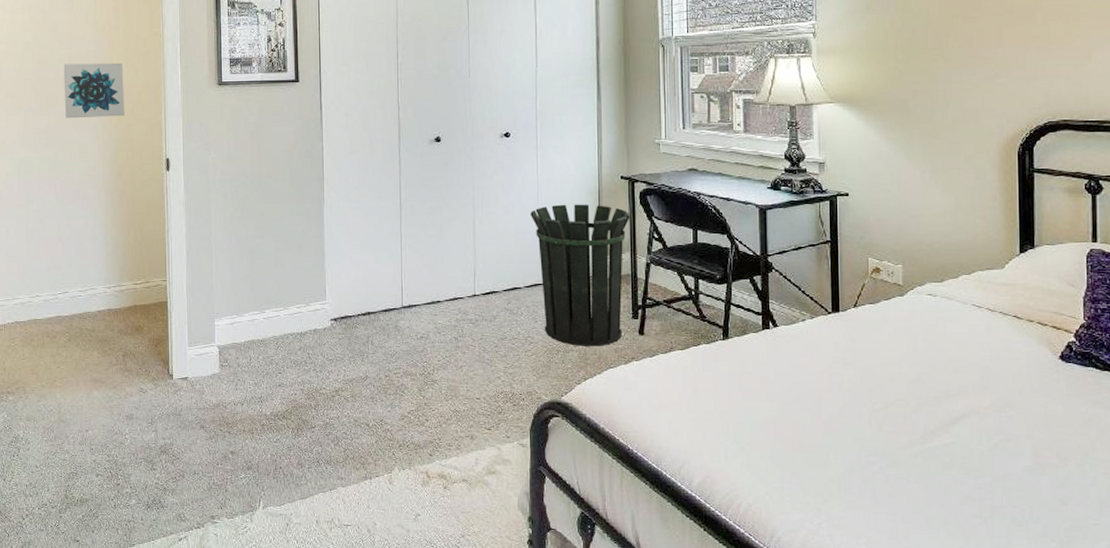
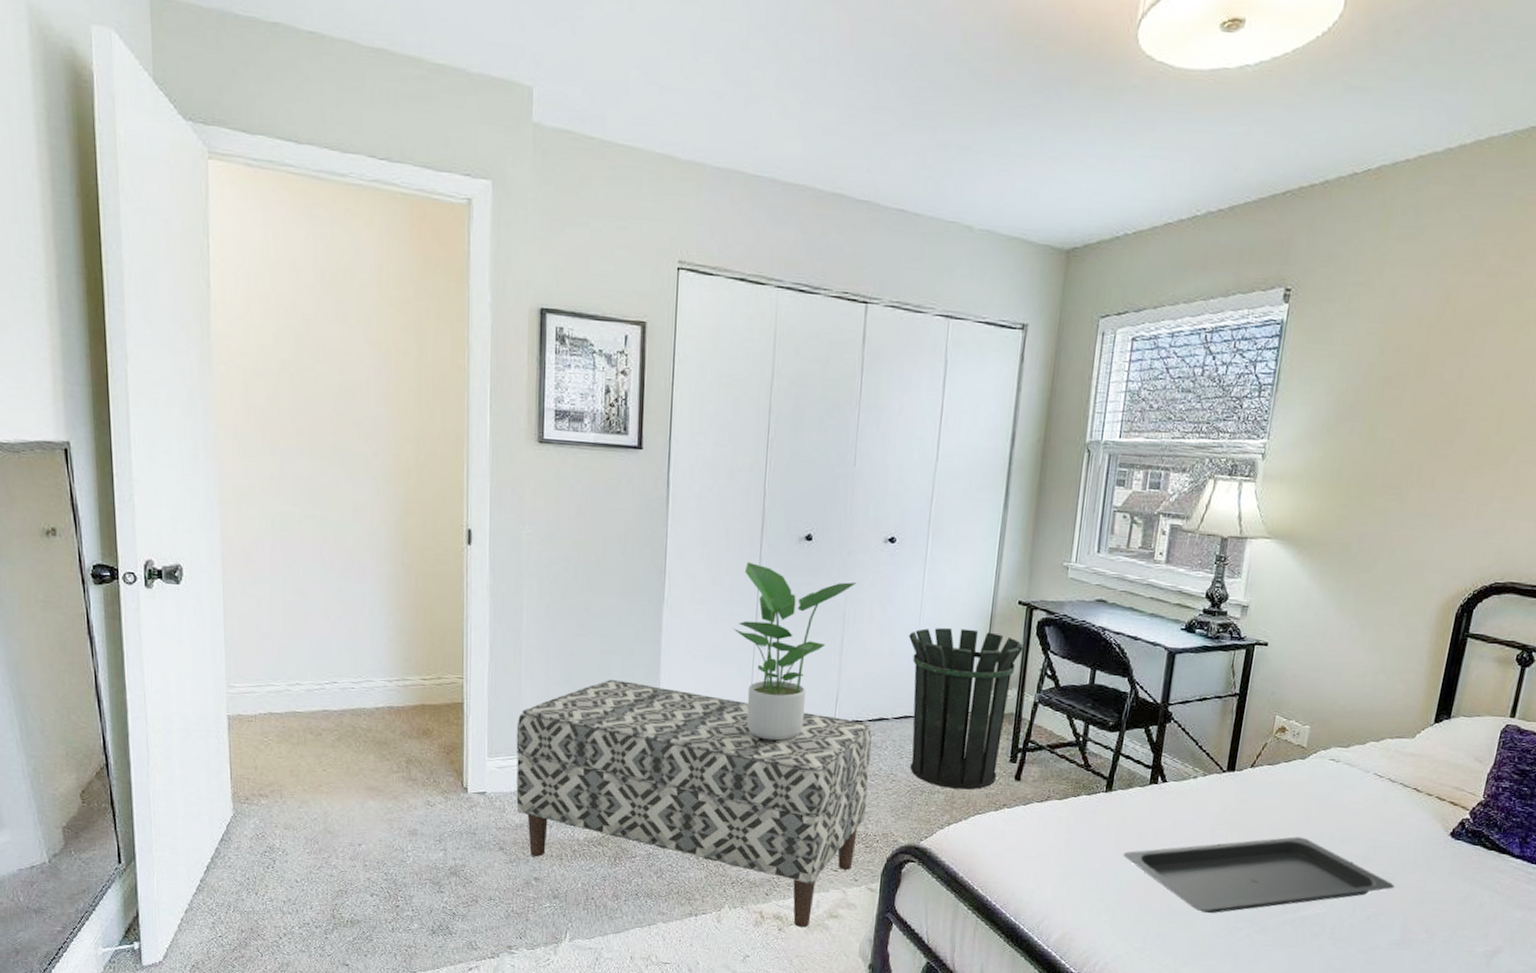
wall art: present [63,62,125,119] -> none [333,393,415,471]
bench: none [210,272,510,485] -> present [516,680,872,928]
potted plant: none [382,163,481,314] -> present [733,561,856,741]
serving tray: none [748,370,1016,449] -> present [1122,837,1395,913]

